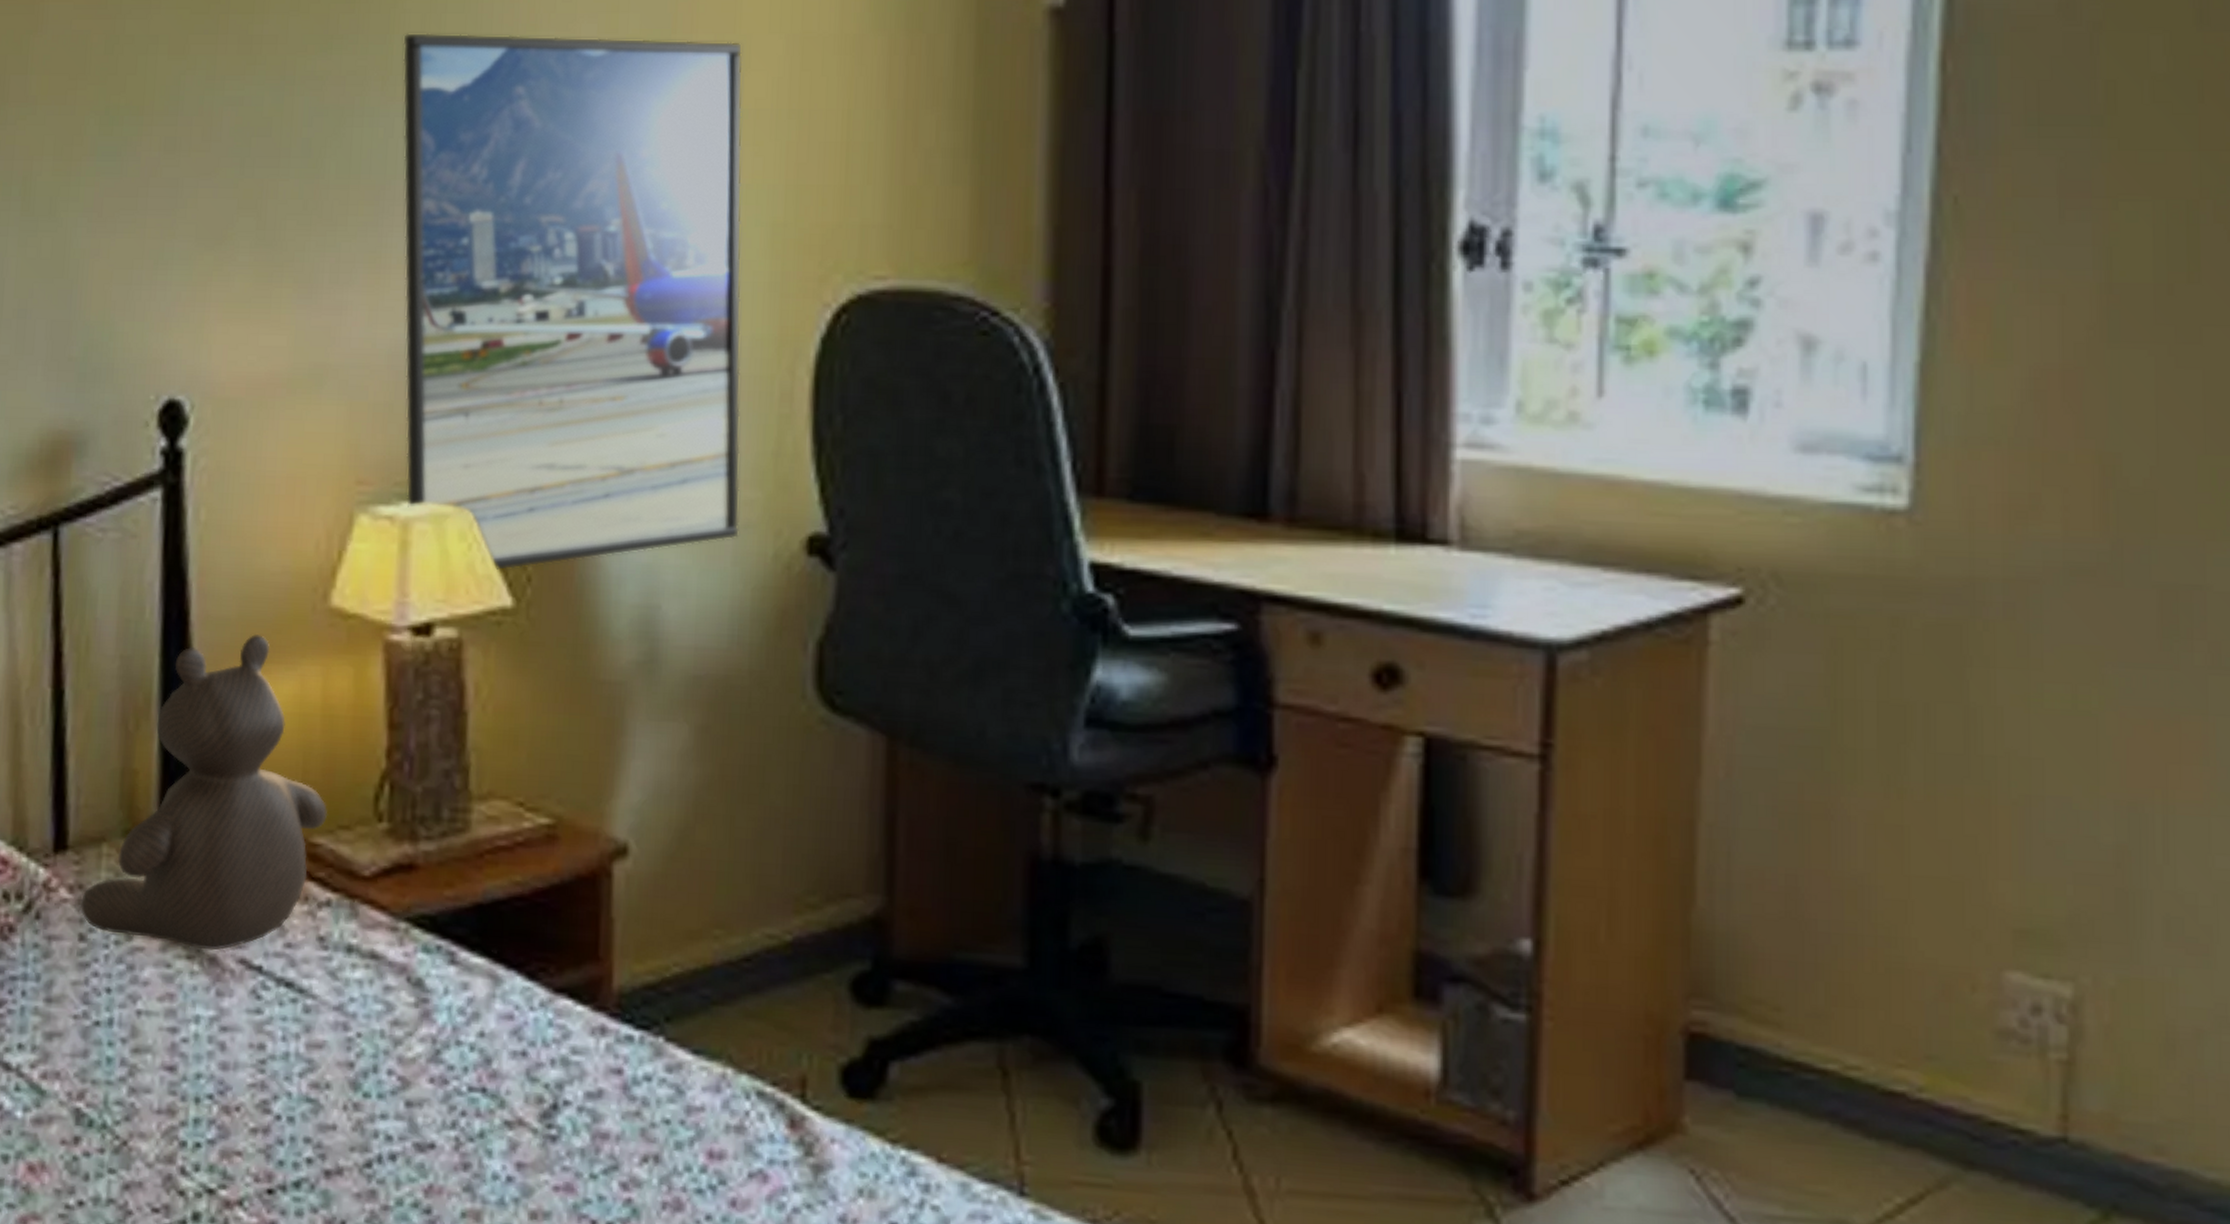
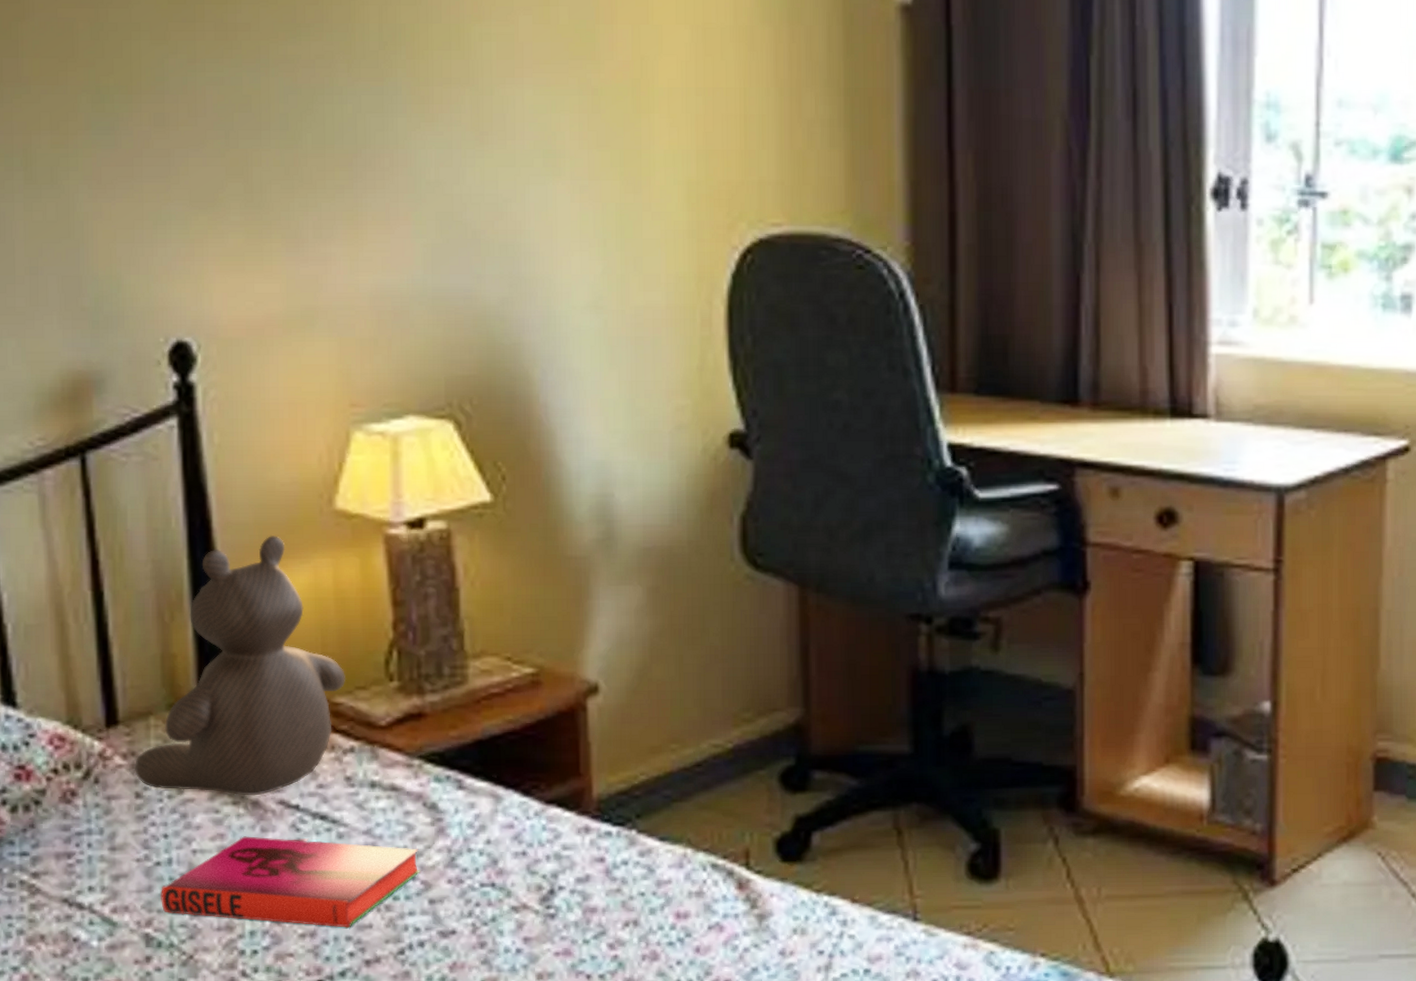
hardback book: none [96,999,398,1127] -> present [161,836,420,928]
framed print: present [402,33,743,571] -> none [364,22,674,473]

